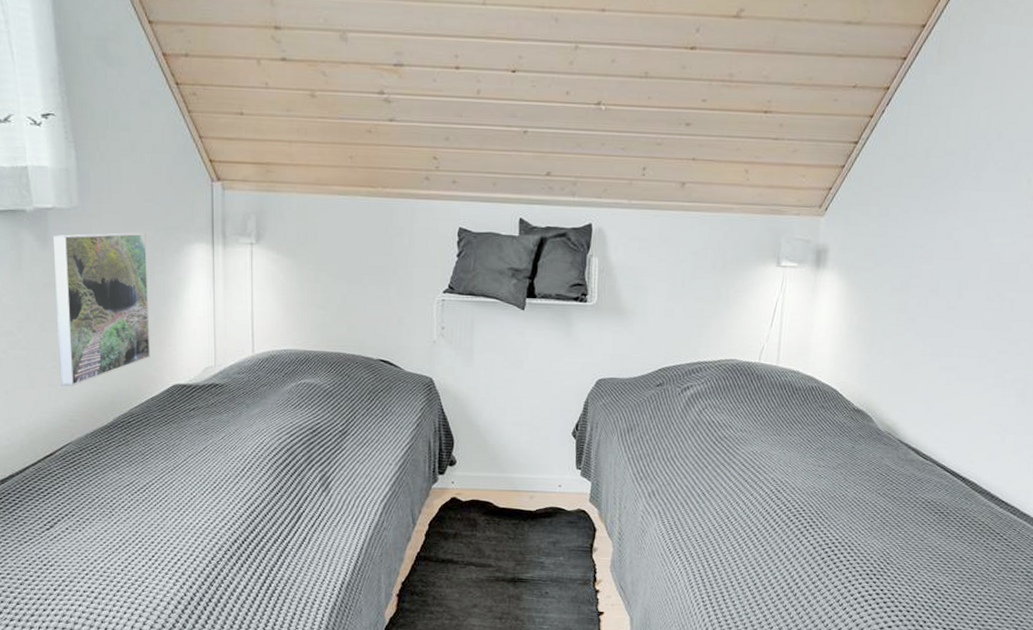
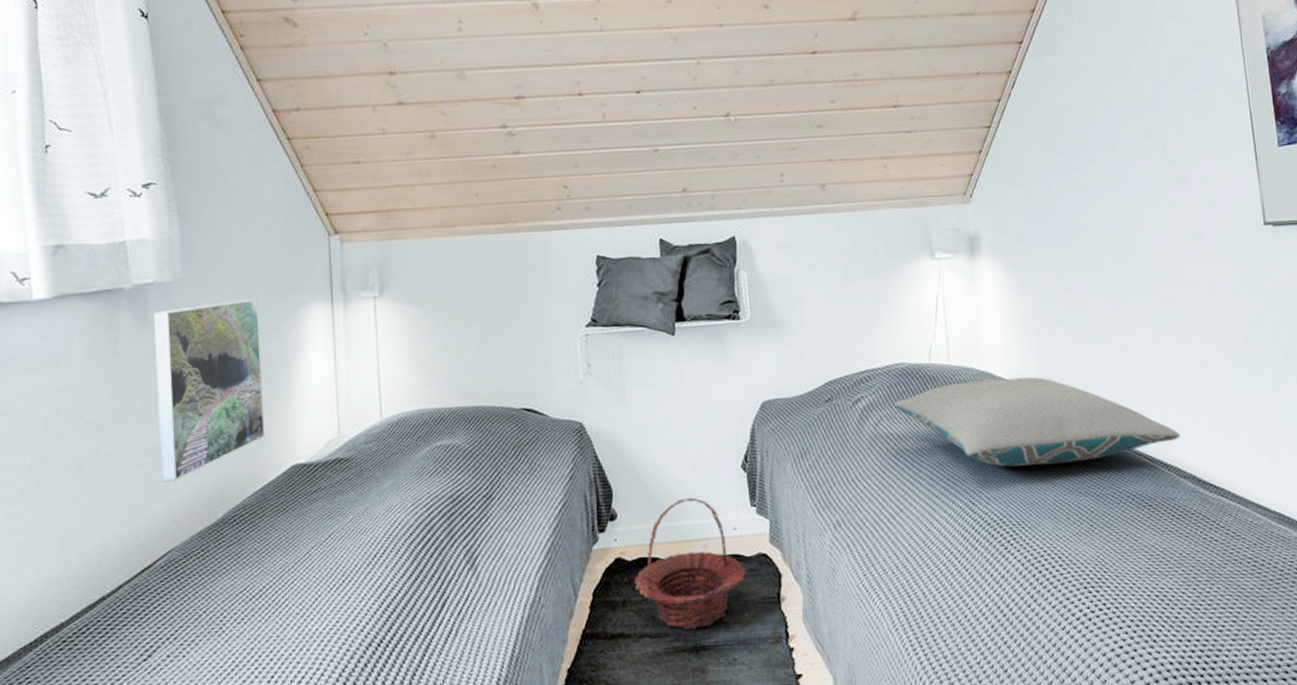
basket: none [465,454,565,564] -> present [634,497,746,630]
pillow: none [720,383,984,467] -> present [895,376,1181,467]

